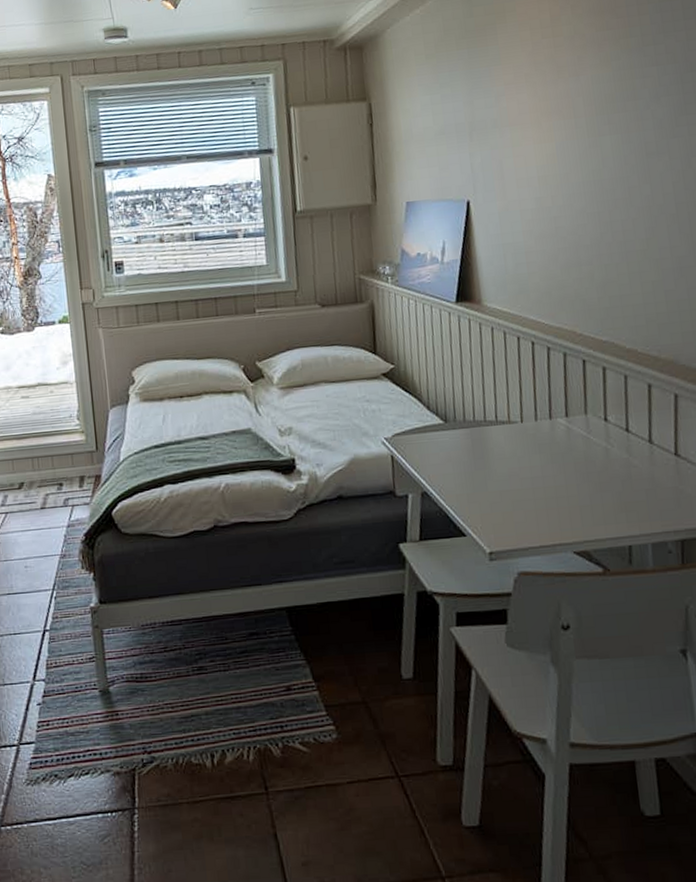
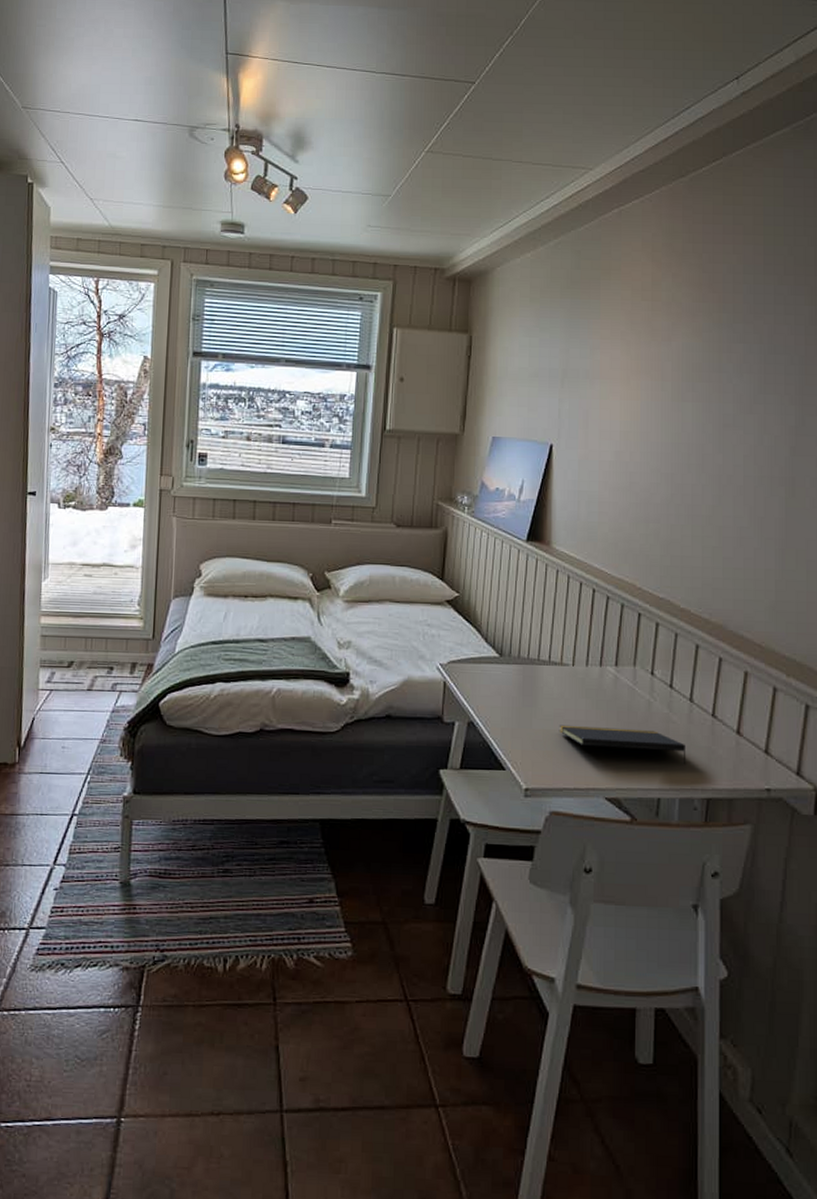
notepad: none [515,477,654,508] -> present [558,724,686,764]

